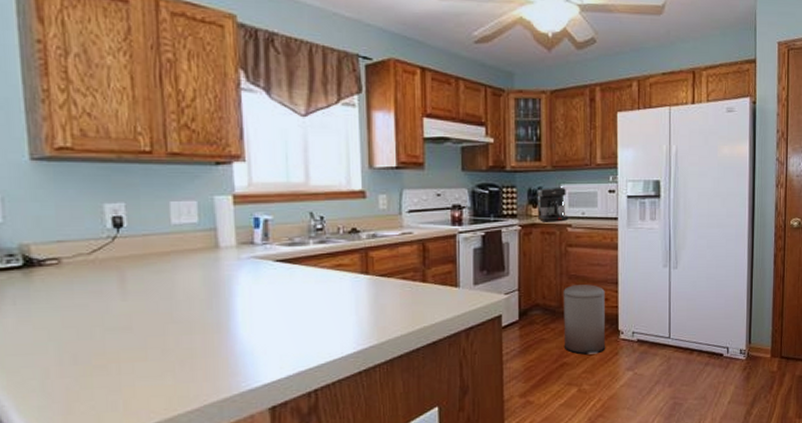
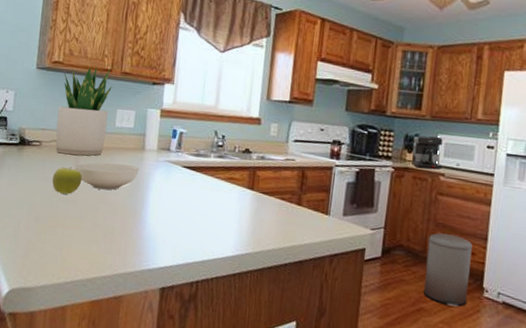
planter: none [78,150,160,270] -> present [55,67,112,156]
fruit: none [87,285,135,322] -> present [51,167,83,195]
bowl: none [120,269,217,307] -> present [75,162,140,190]

